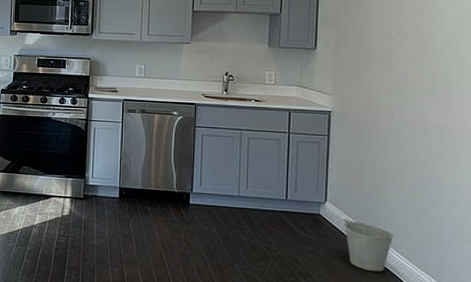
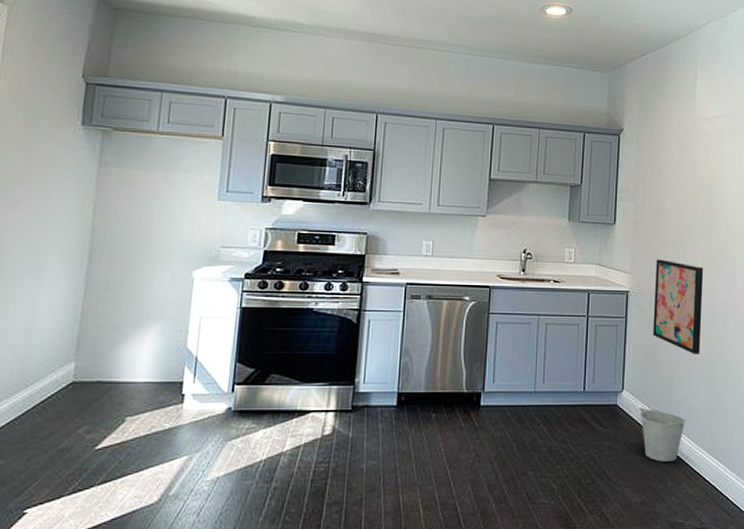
wall art: none [358,82,414,174] -> present [653,259,704,354]

